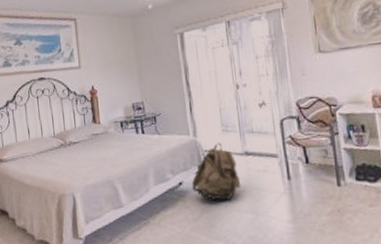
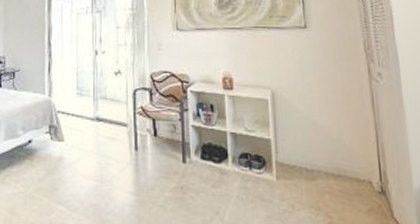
backpack: present [191,143,241,201] -> none [40,105,89,165]

